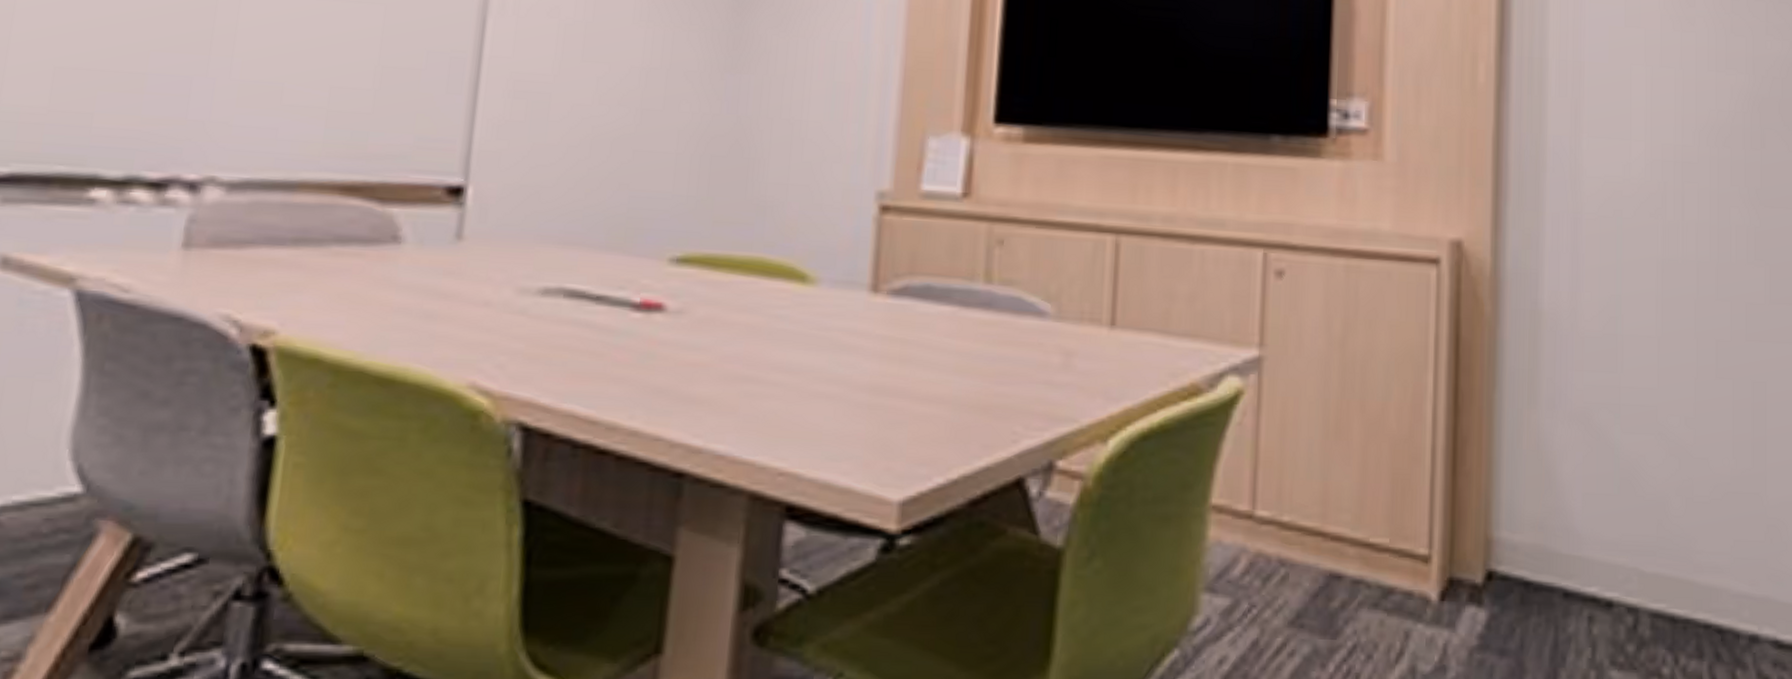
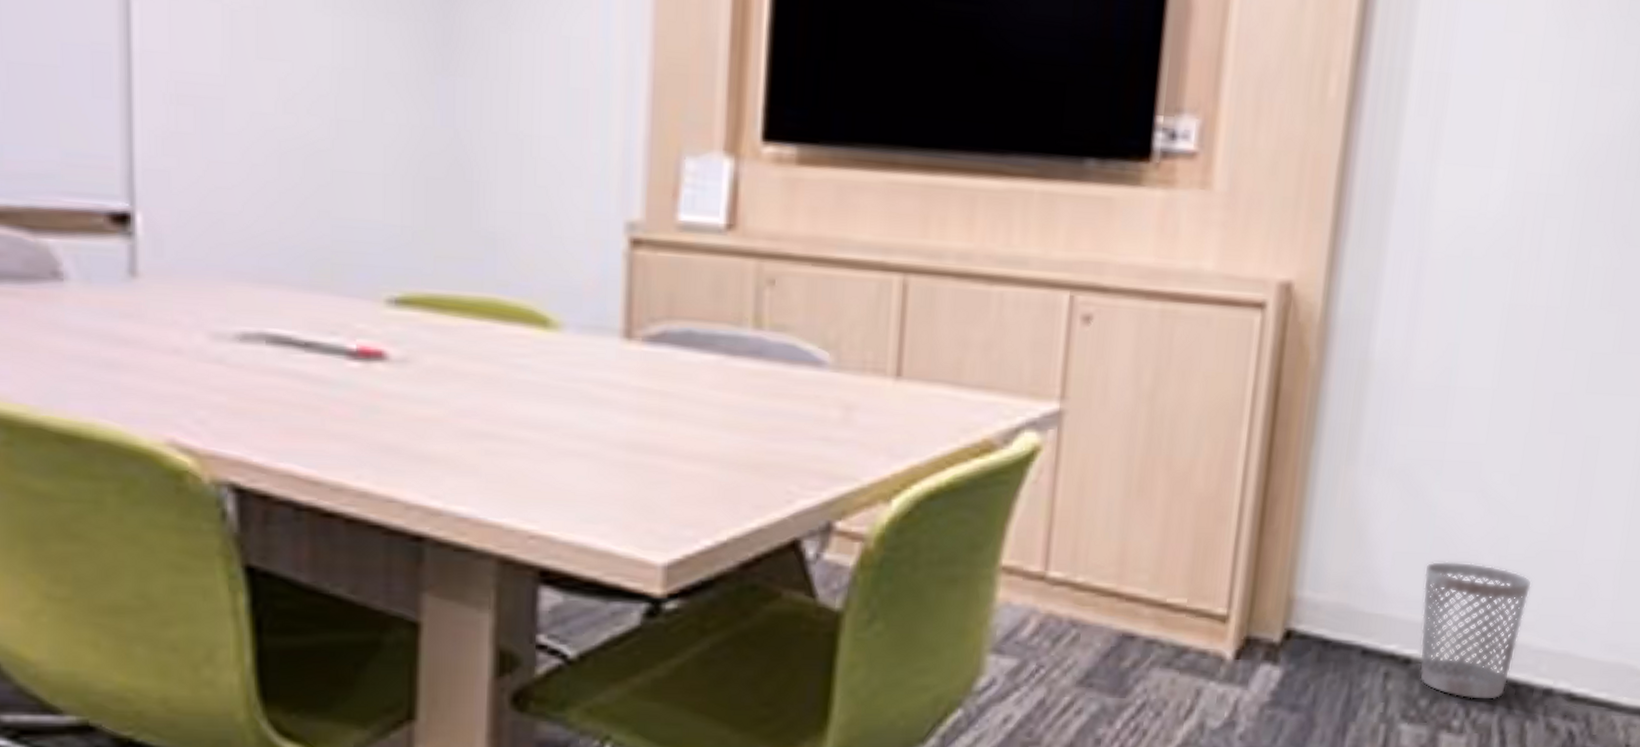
wastebasket: none [1615,502,1721,647] -> present [1419,561,1532,701]

